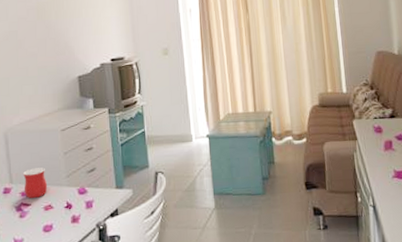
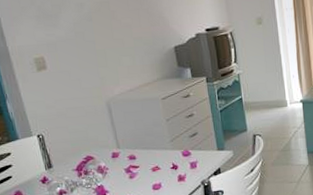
mug: present [23,167,48,198] -> none [129,133,154,161]

